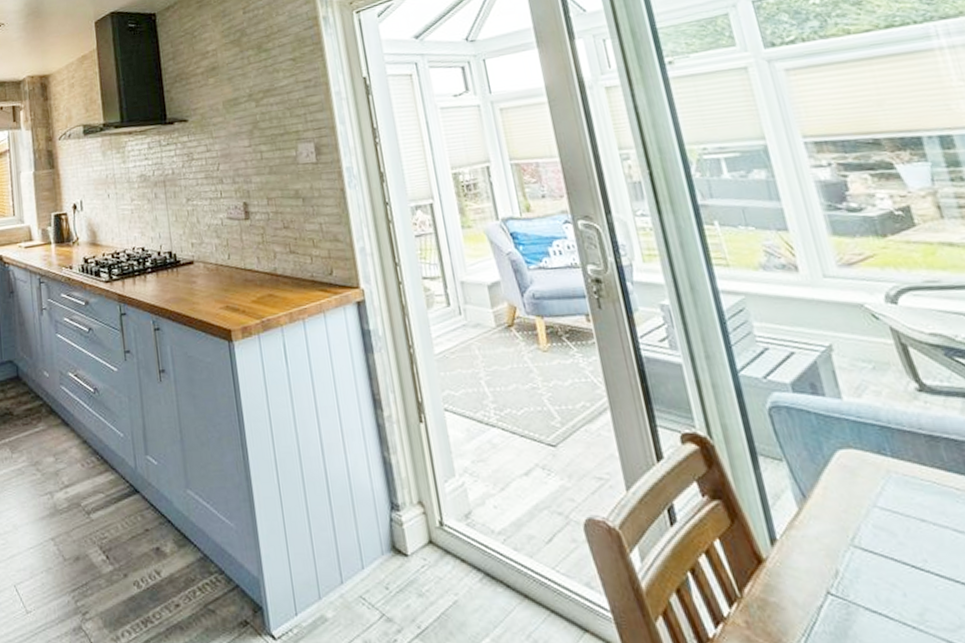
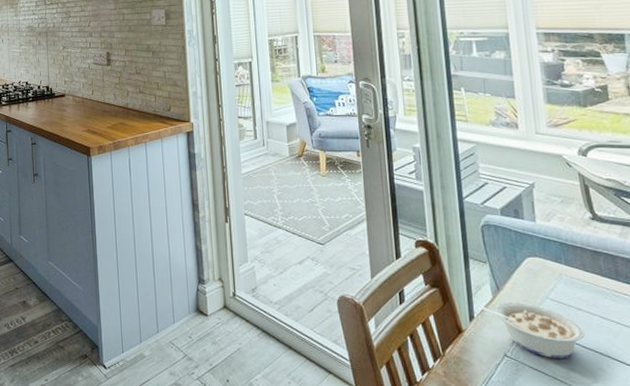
legume: none [782,515,937,594] -> present [480,303,585,358]

